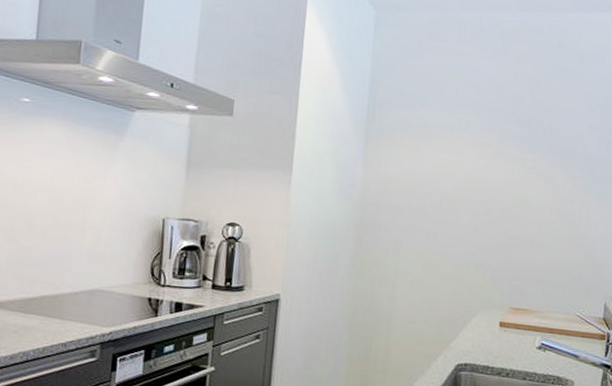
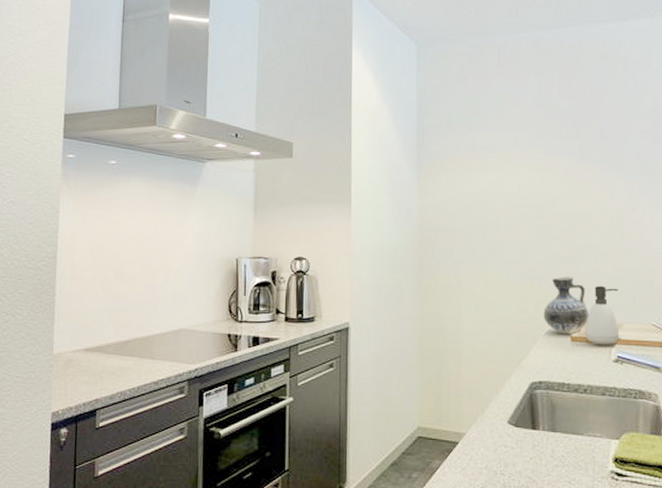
ceramic jug: none [475,263,520,320] -> present [543,276,589,335]
soap dispenser: none [513,274,549,332] -> present [586,285,620,345]

